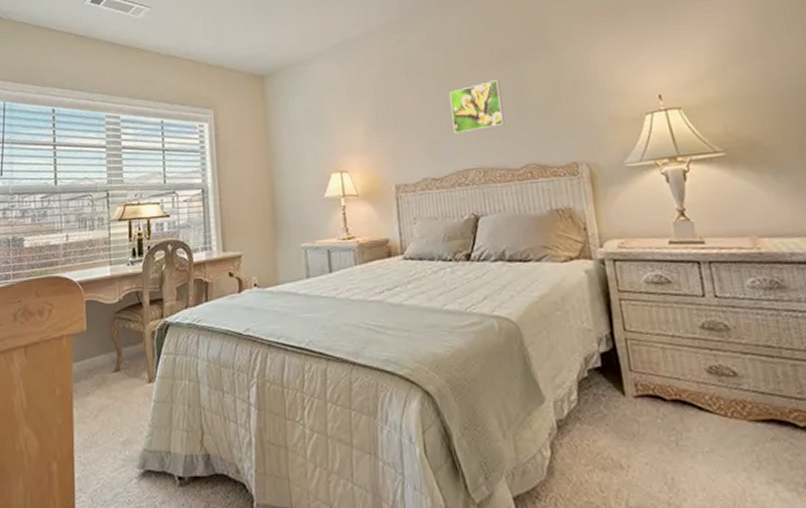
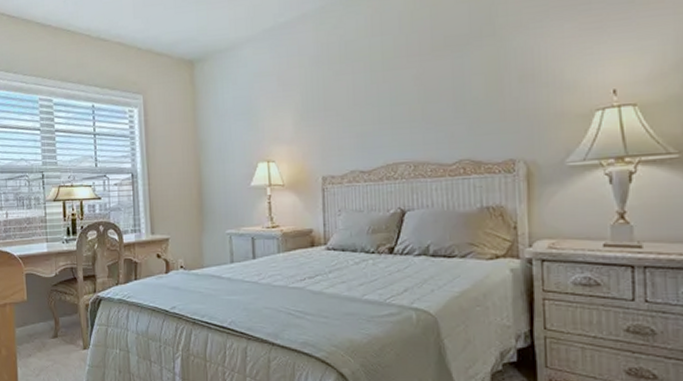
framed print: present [449,80,505,134] -> none [384,70,441,126]

